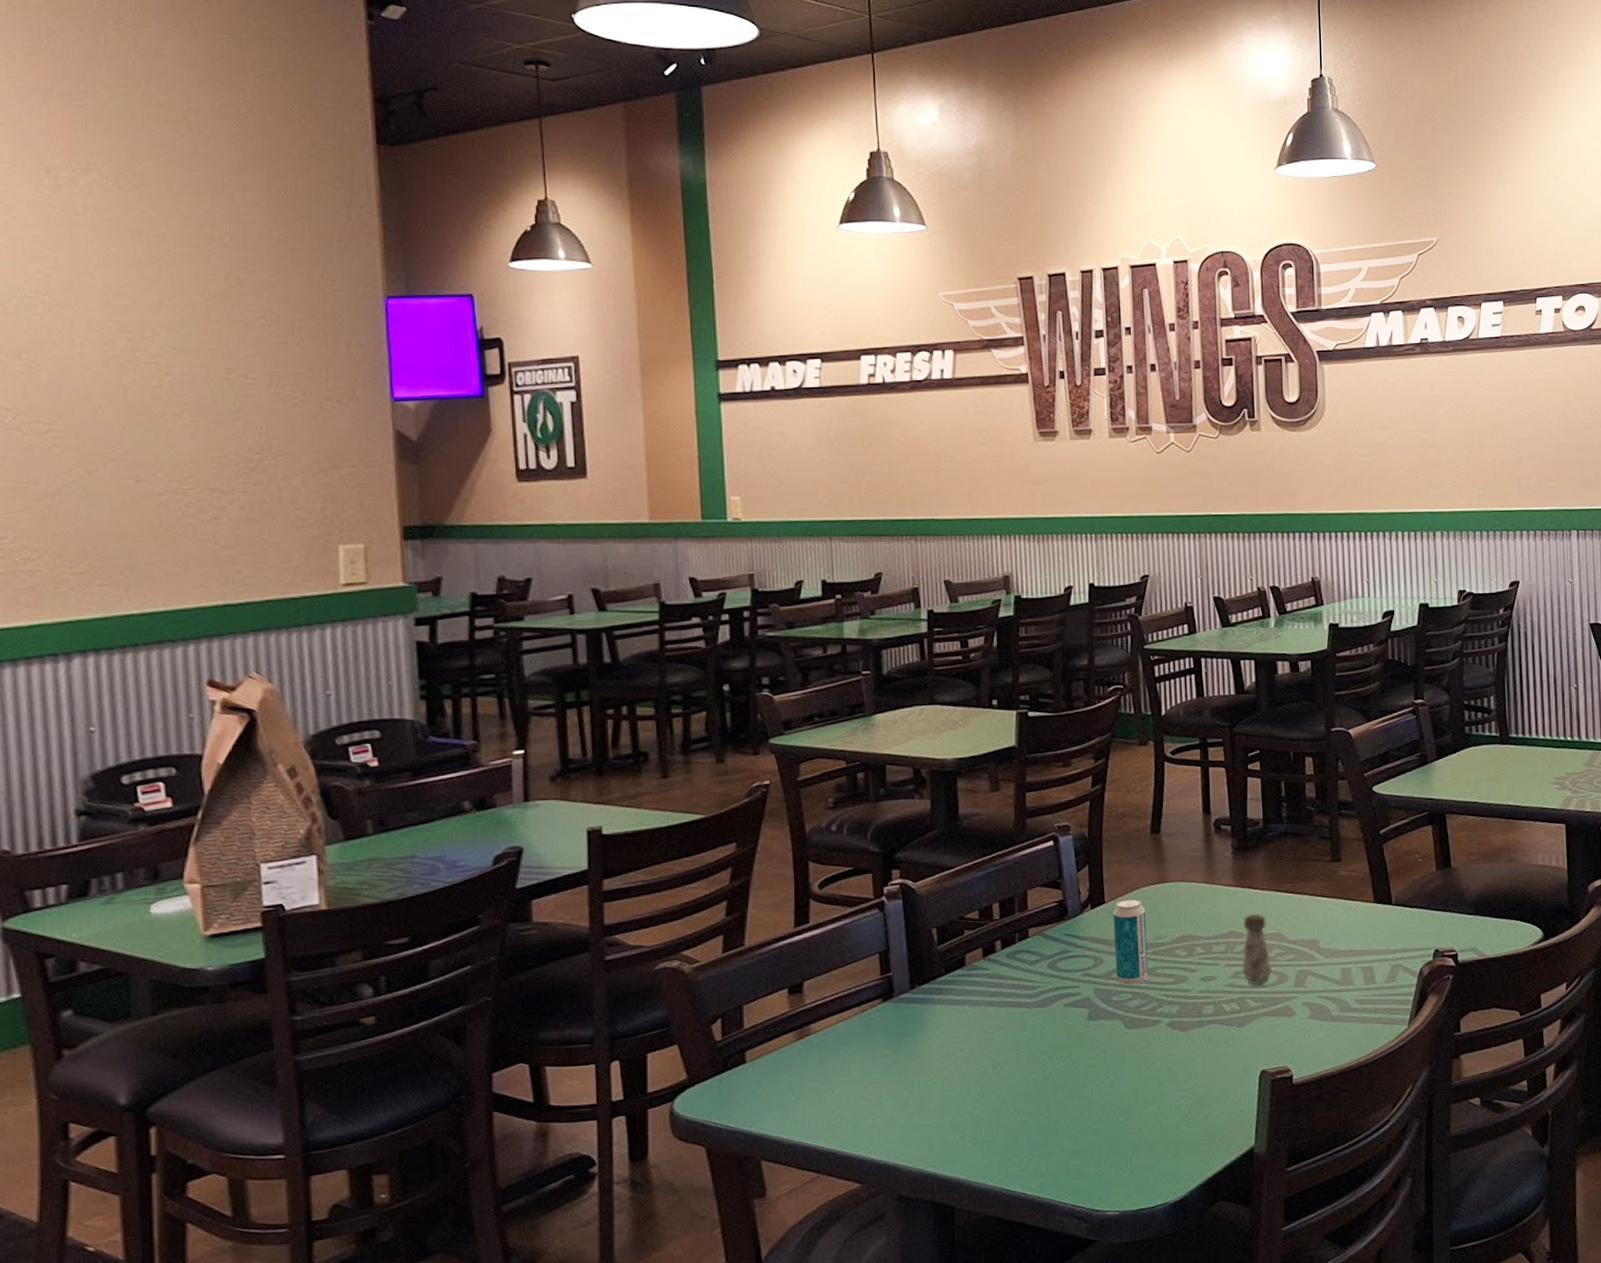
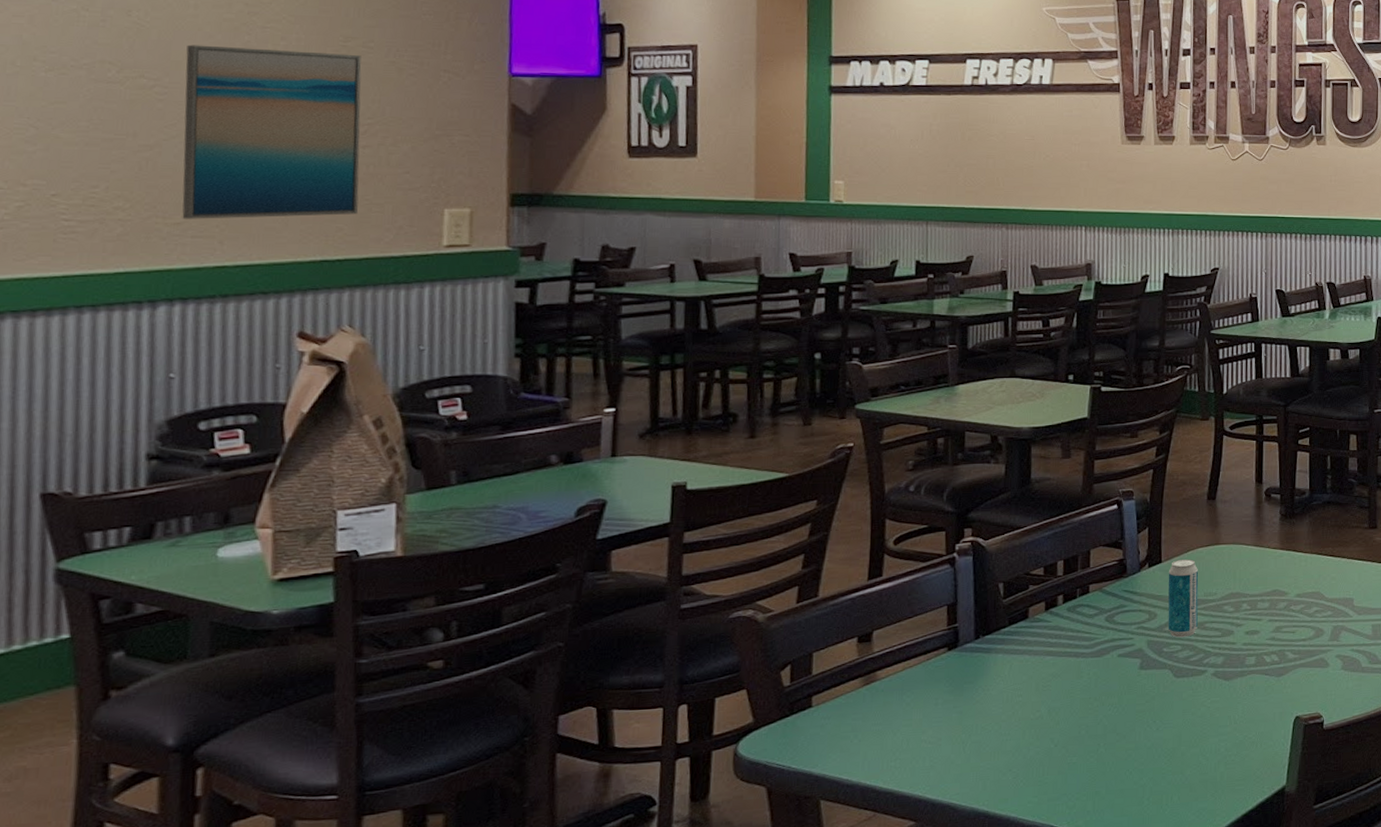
wall art: none [77,385,256,567] -> present [182,44,362,219]
salt shaker: present [1242,913,1272,985] -> none [1283,573,1311,639]

